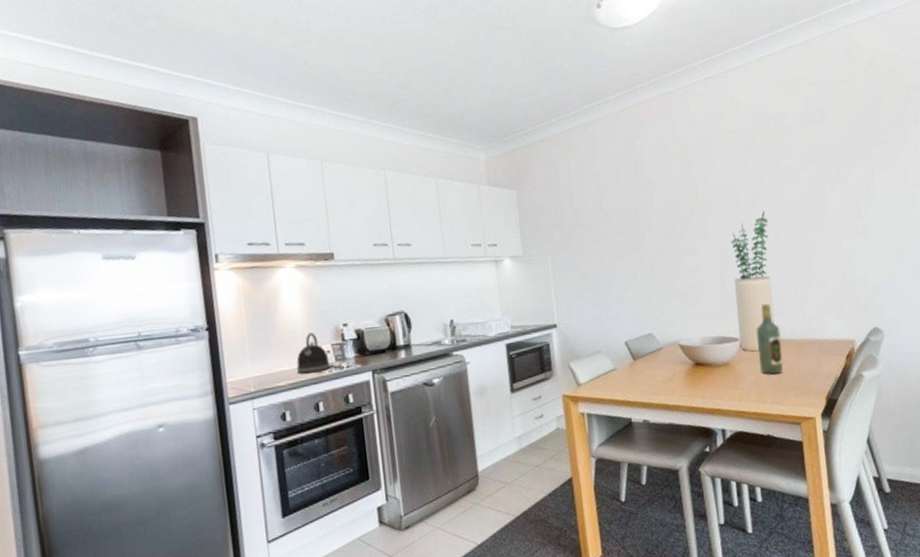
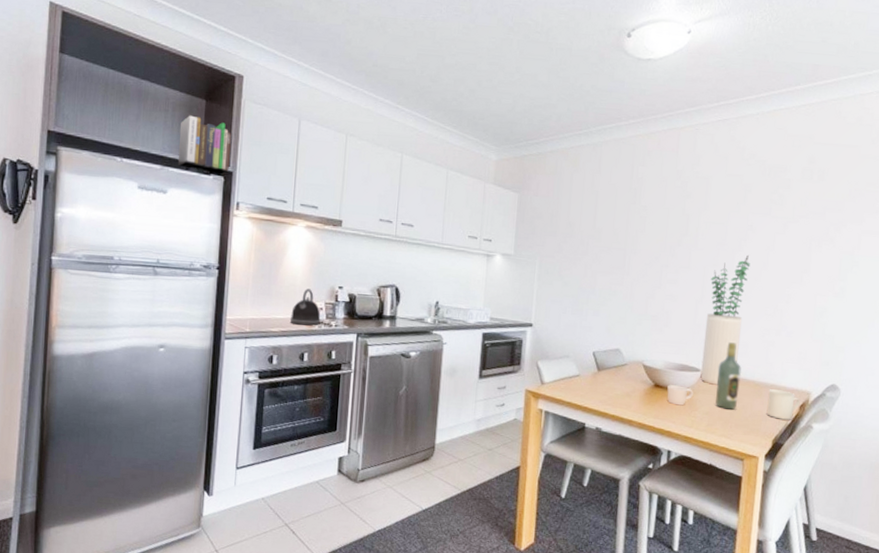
books: none [136,169,200,229] -> present [177,115,231,175]
mug: none [708,359,737,381] -> present [667,385,694,406]
mug: none [812,343,846,374] -> present [766,389,801,420]

